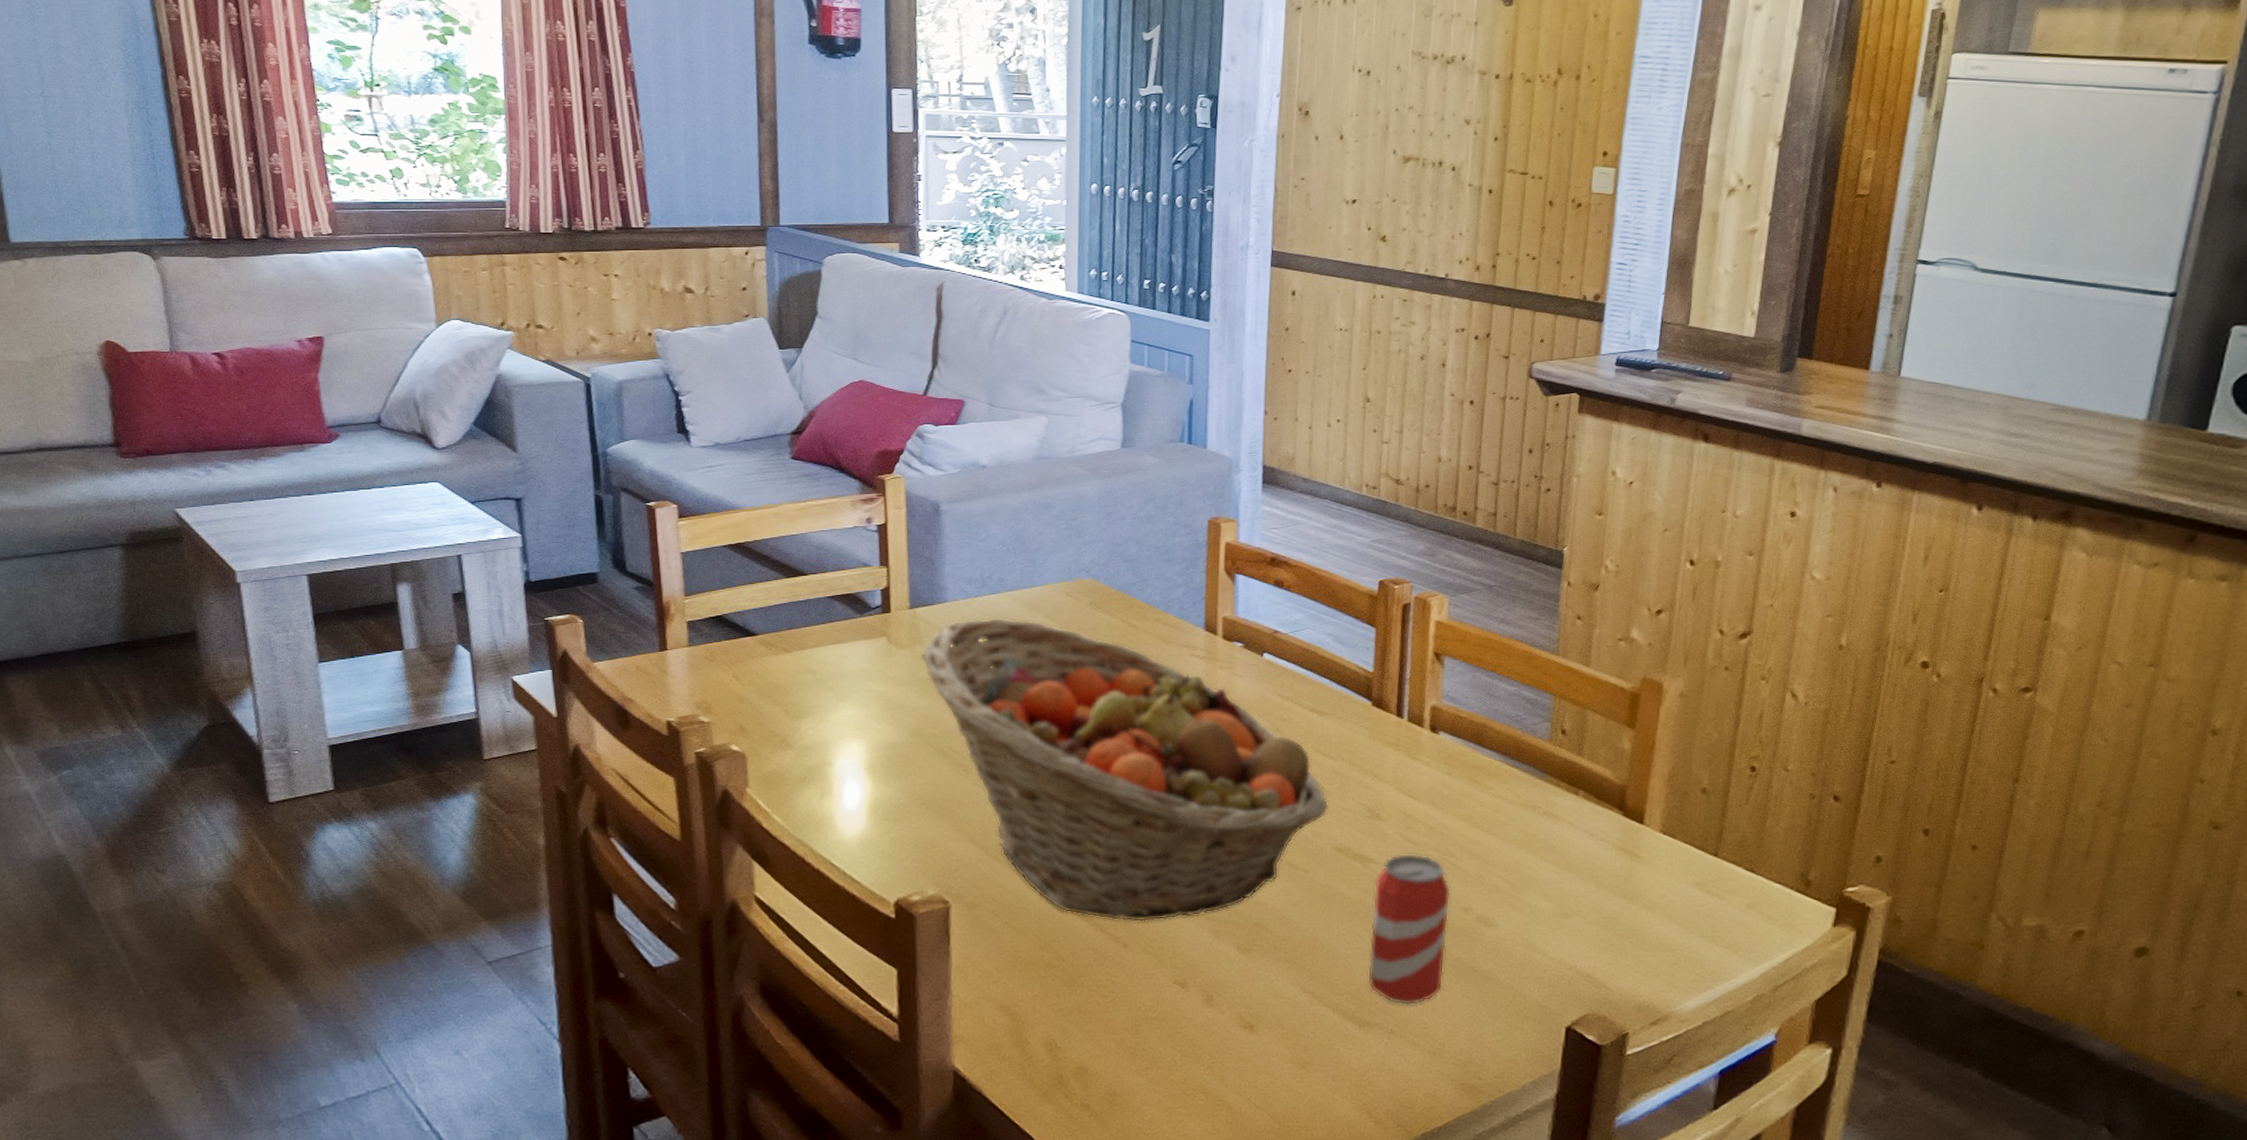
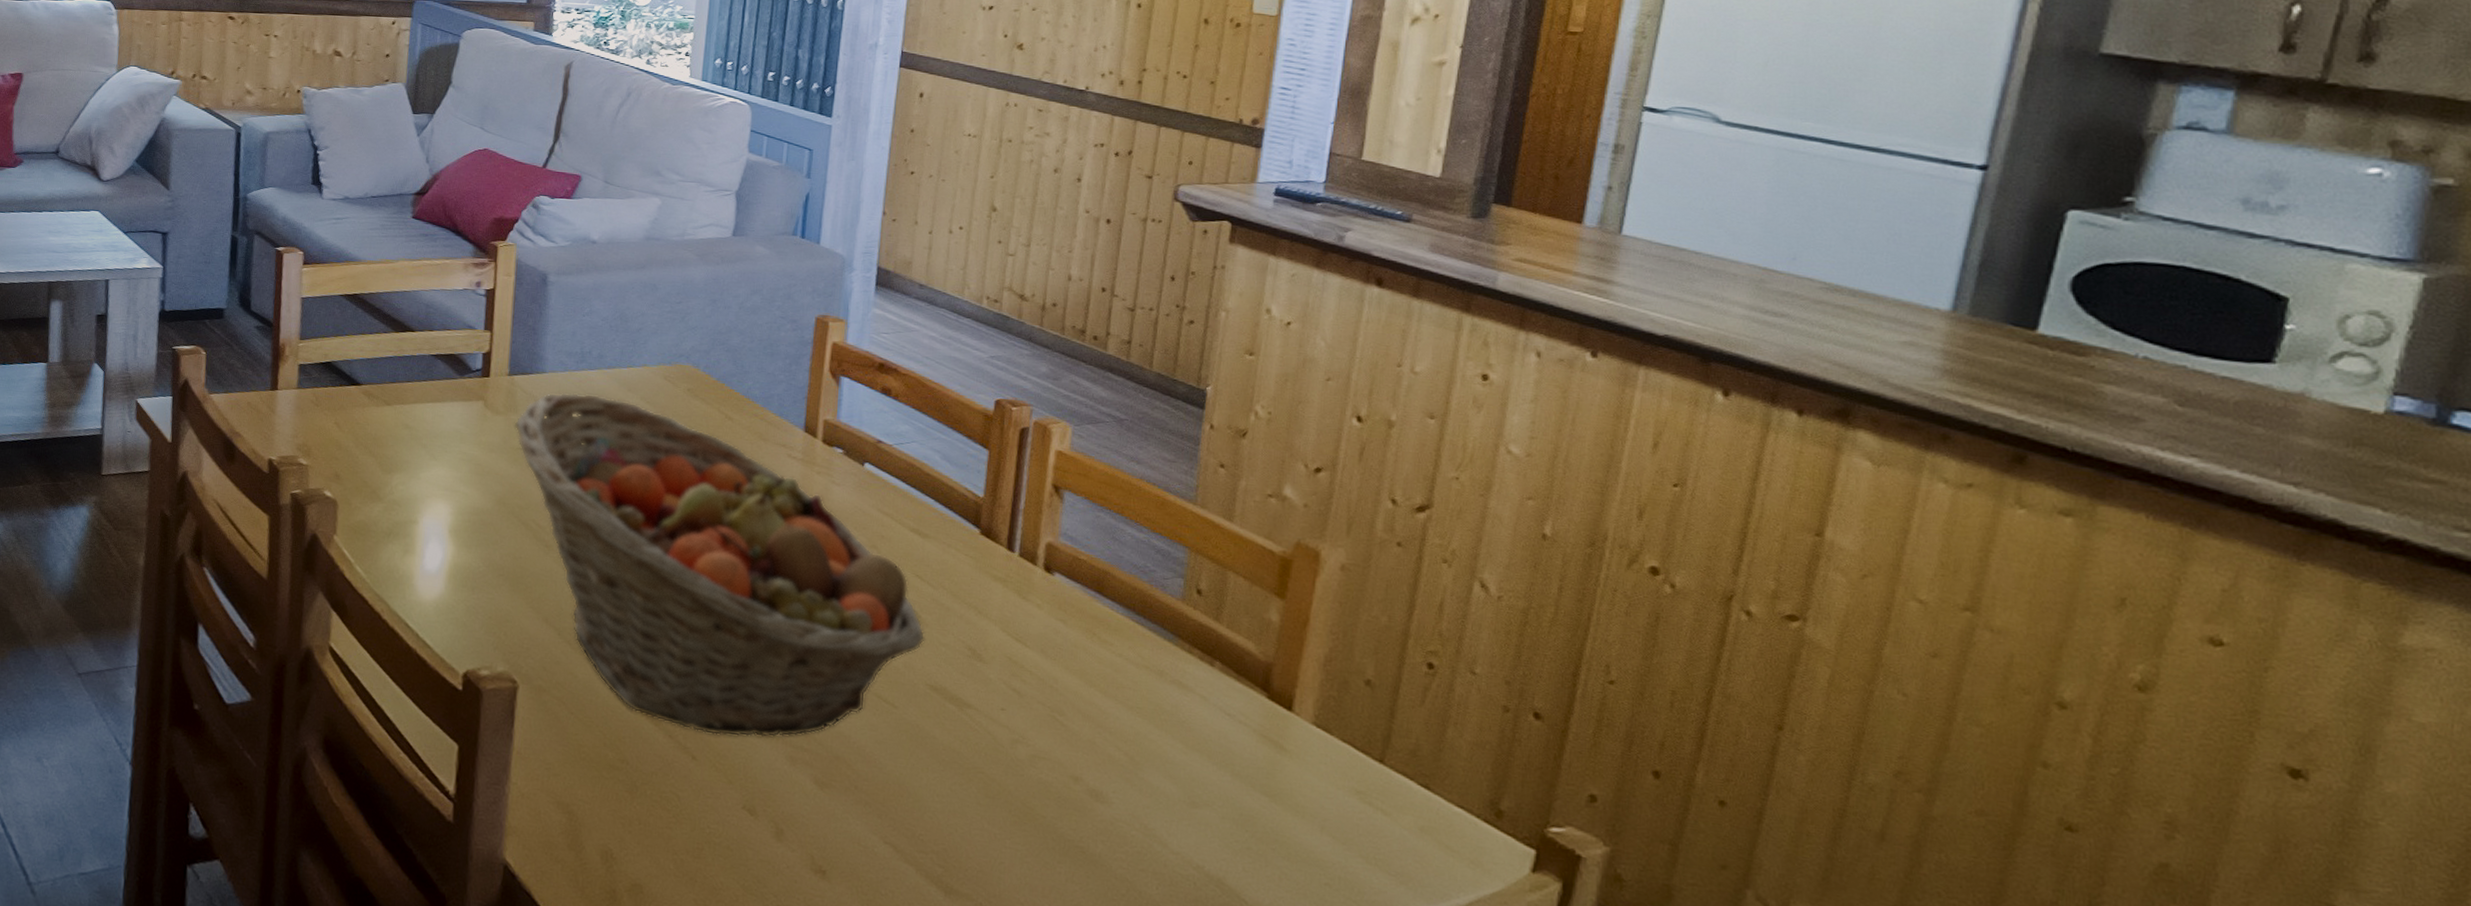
beverage can: present [1367,853,1450,1006] -> none [957,703,1058,880]

